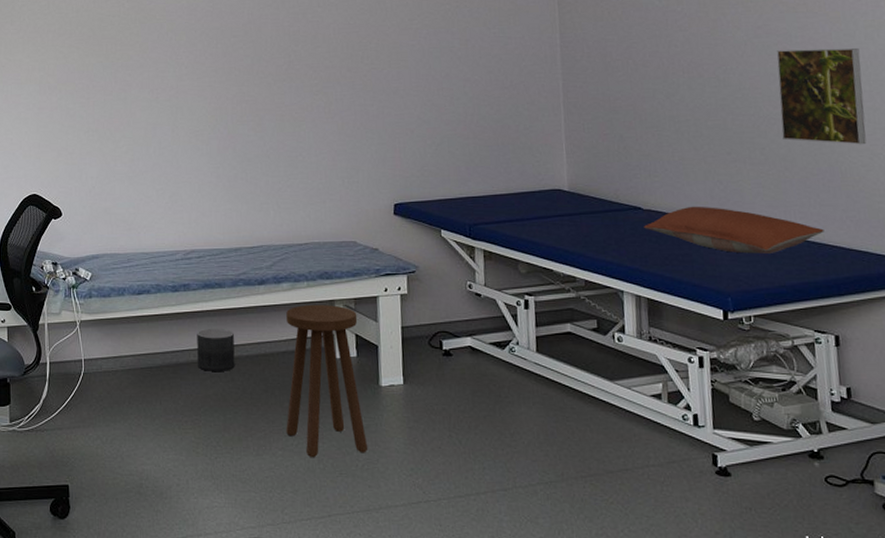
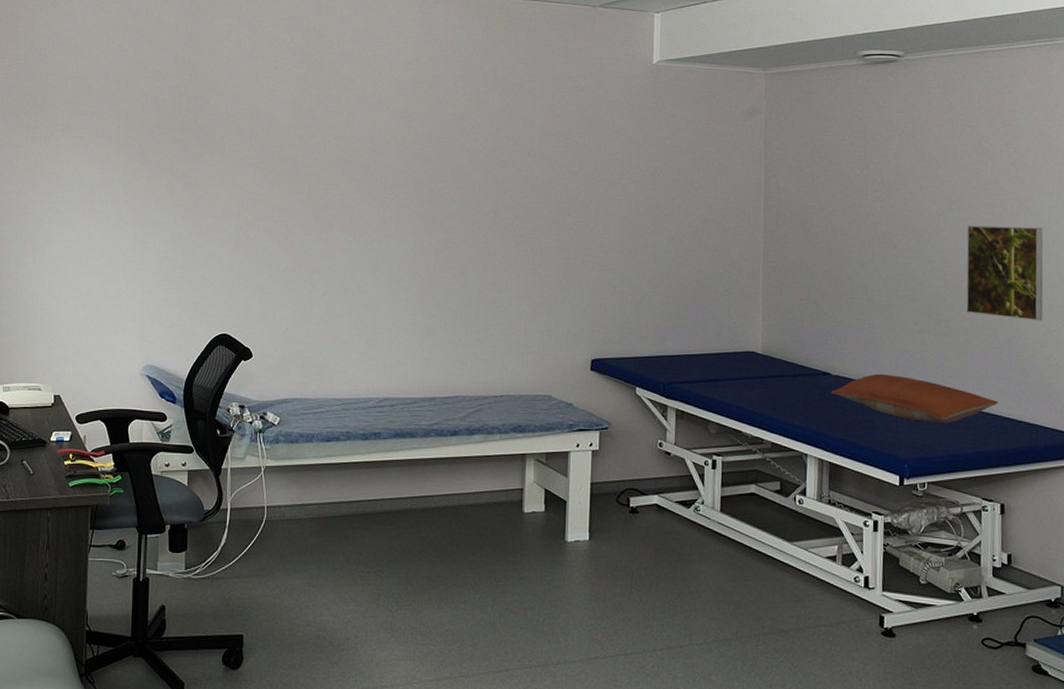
planter: present [197,328,235,371] -> none [384,478,423,523]
stool: present [286,304,368,458] -> none [469,457,550,612]

